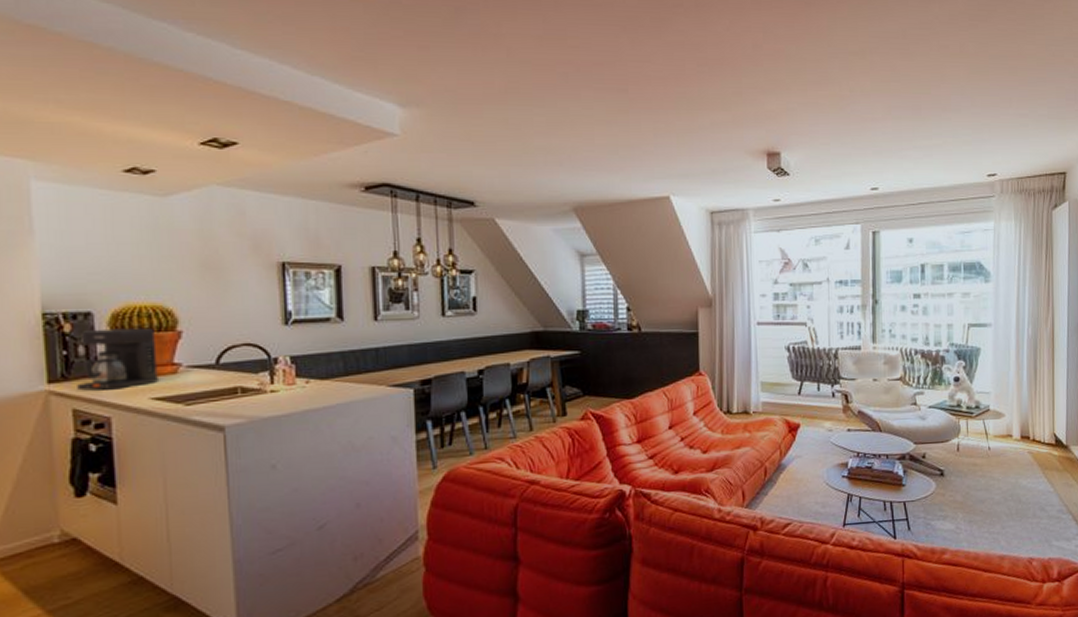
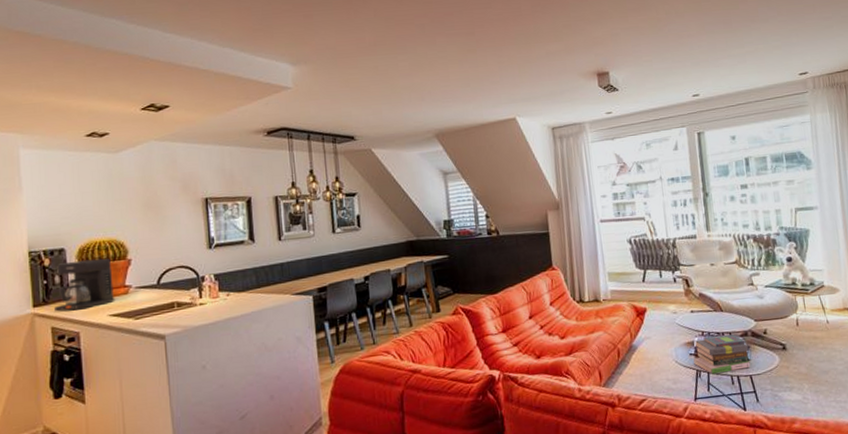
books: none [846,457,905,499] -> present [693,334,751,374]

